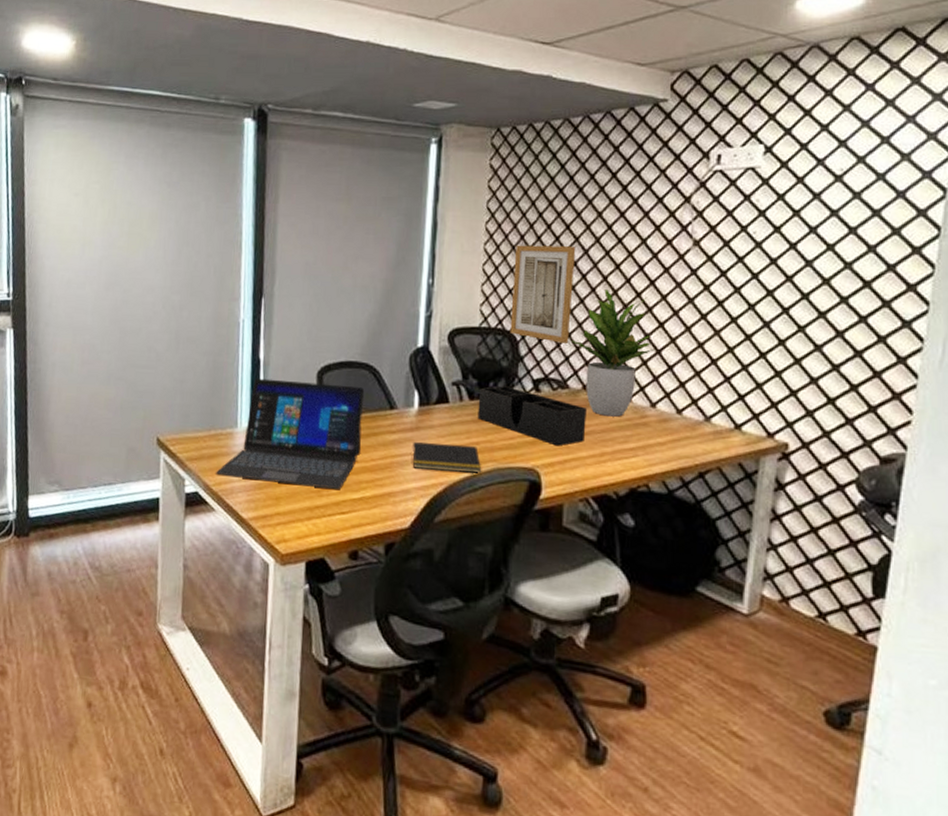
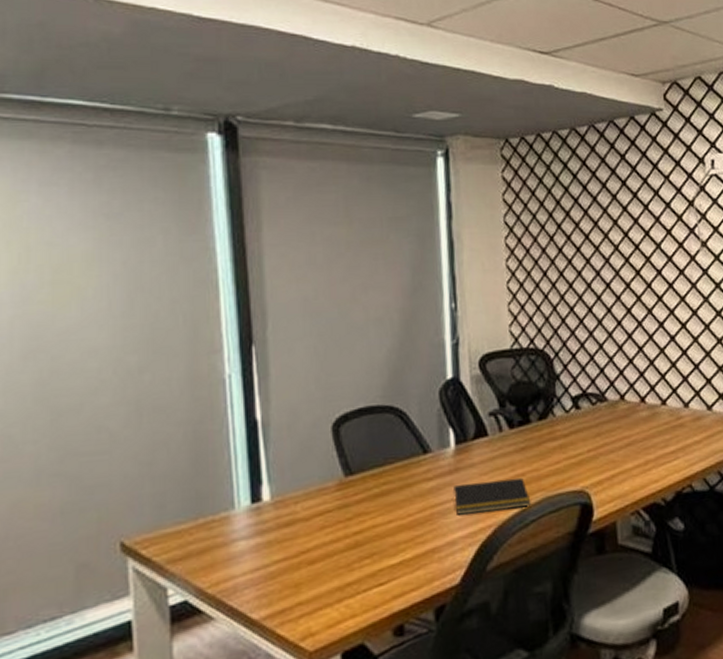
laptop: present [216,378,365,490] -> none [211,434,395,573]
desk organizer: present [477,386,587,446] -> none [518,408,629,463]
wall art: present [510,245,576,345] -> none [538,256,602,357]
potted plant: present [570,289,655,417] -> none [603,296,681,424]

